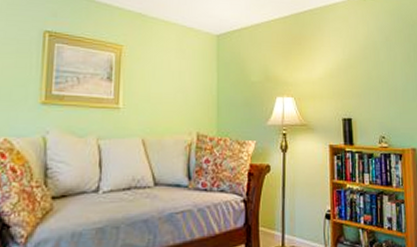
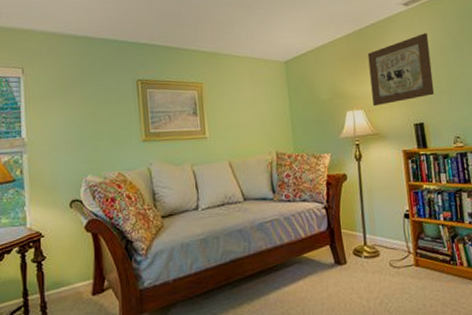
wall art: none [303,27,365,96] -> present [367,33,435,107]

